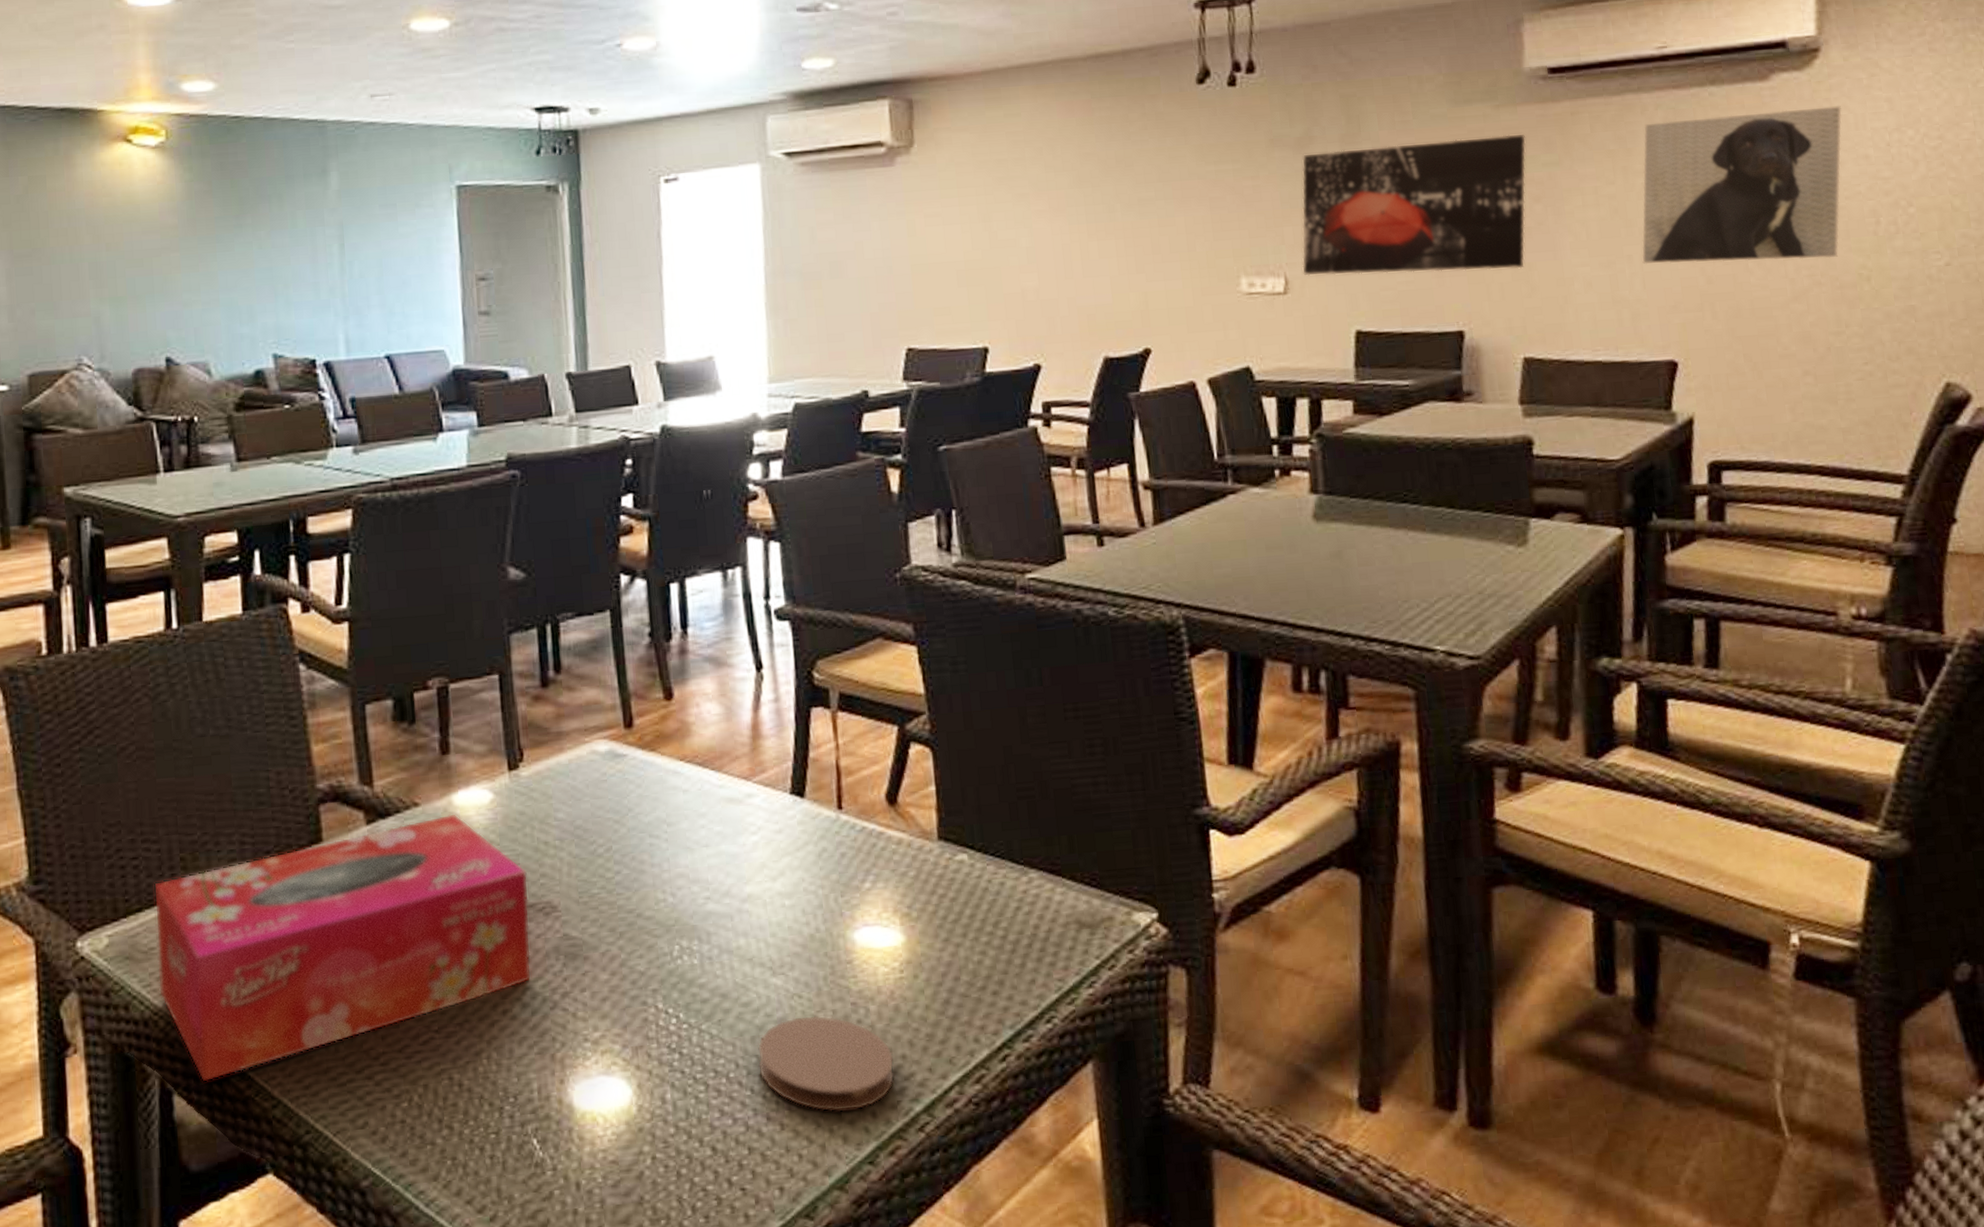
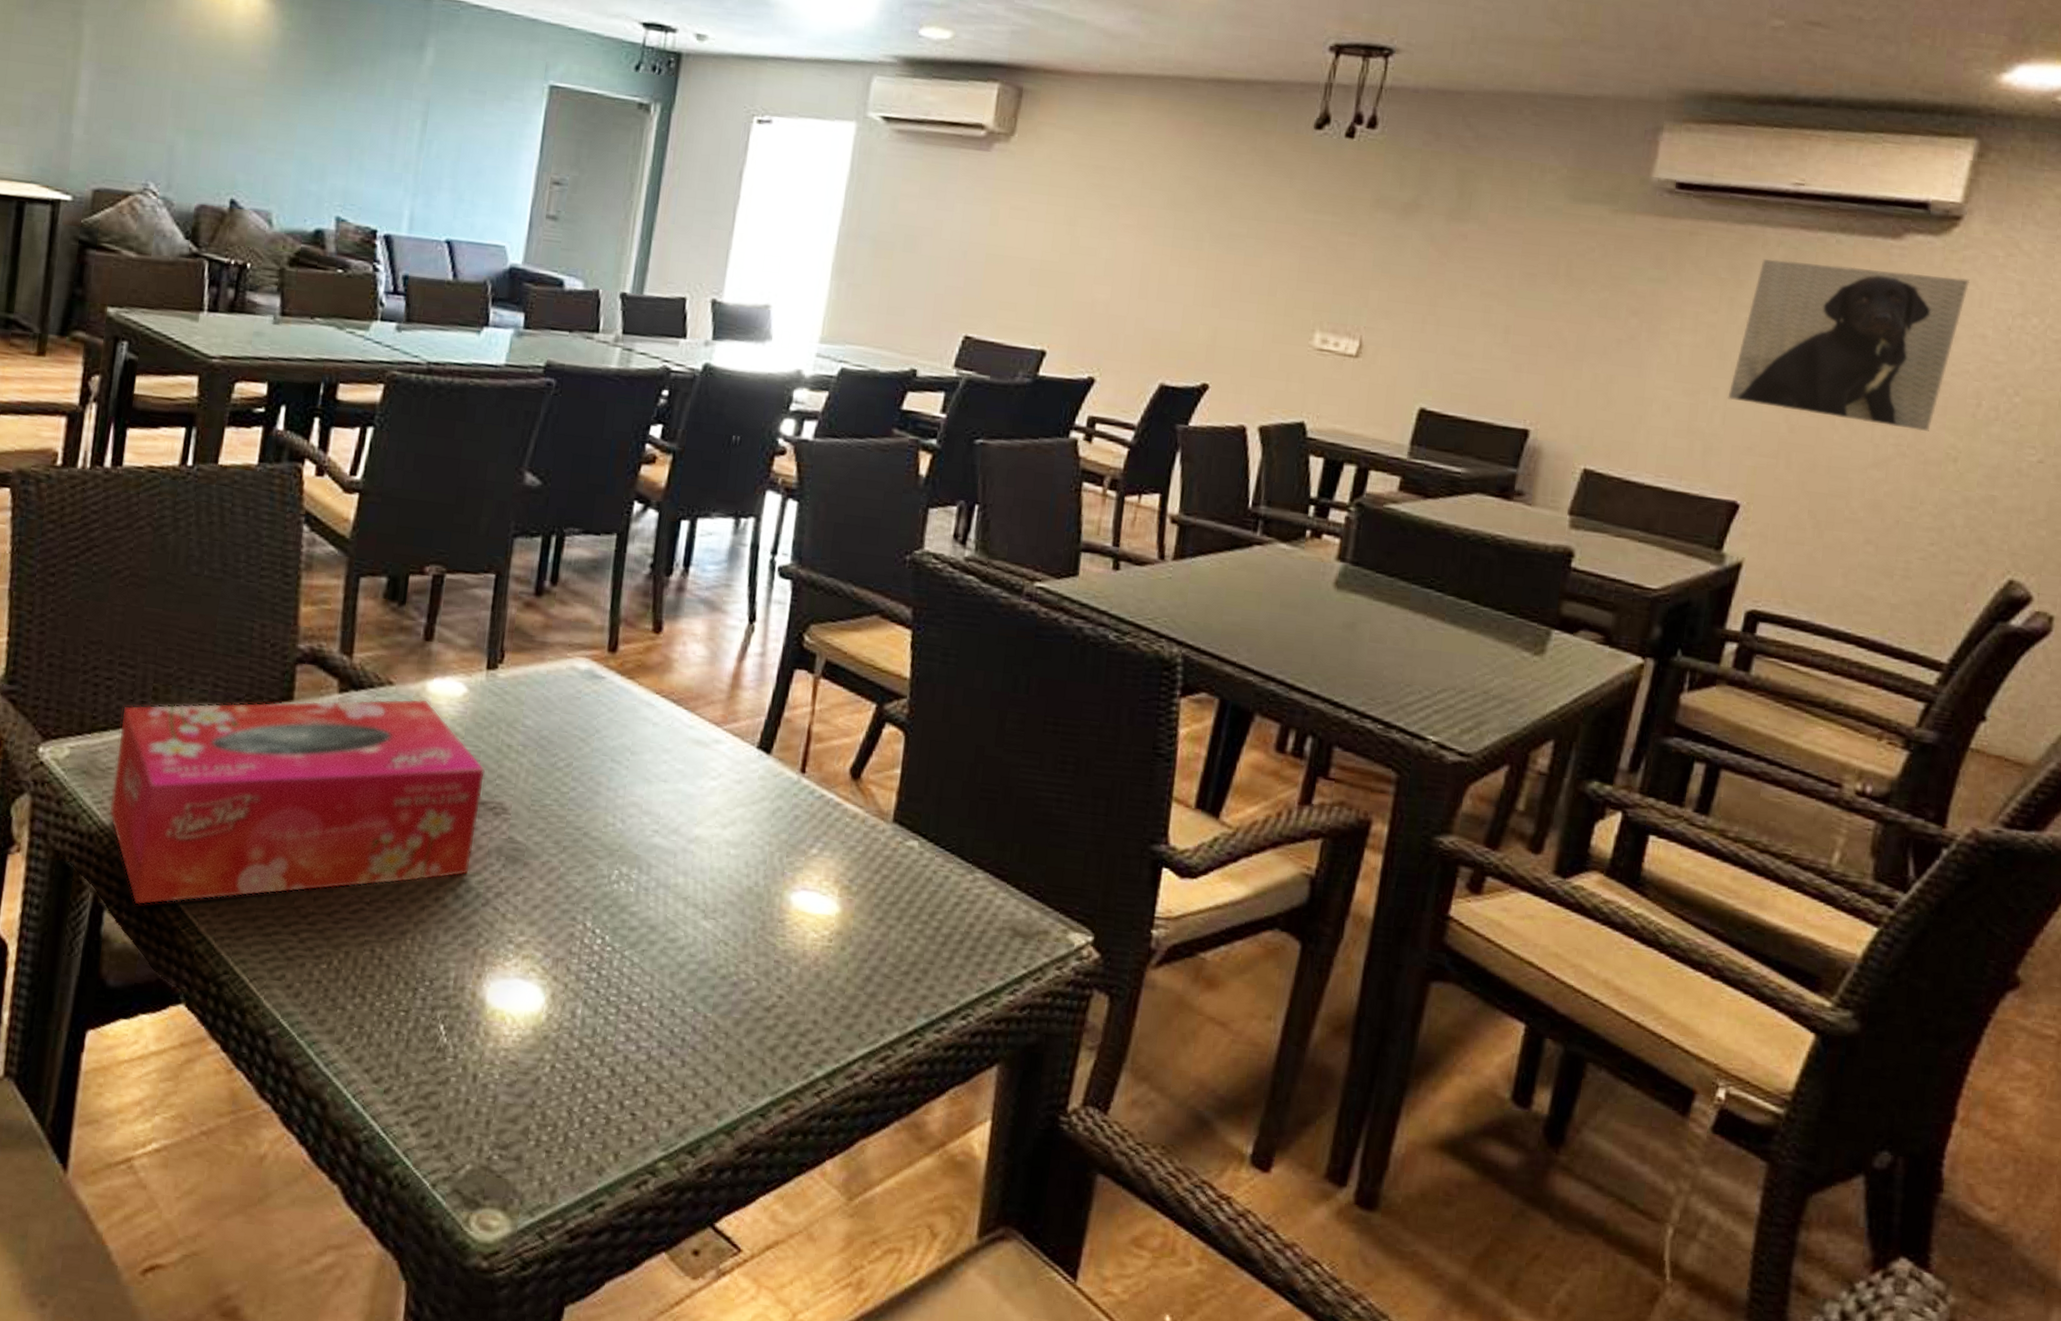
coaster: present [757,1015,895,1112] -> none [671,962,806,1064]
wall art: present [1302,135,1526,276] -> none [1379,222,1637,379]

